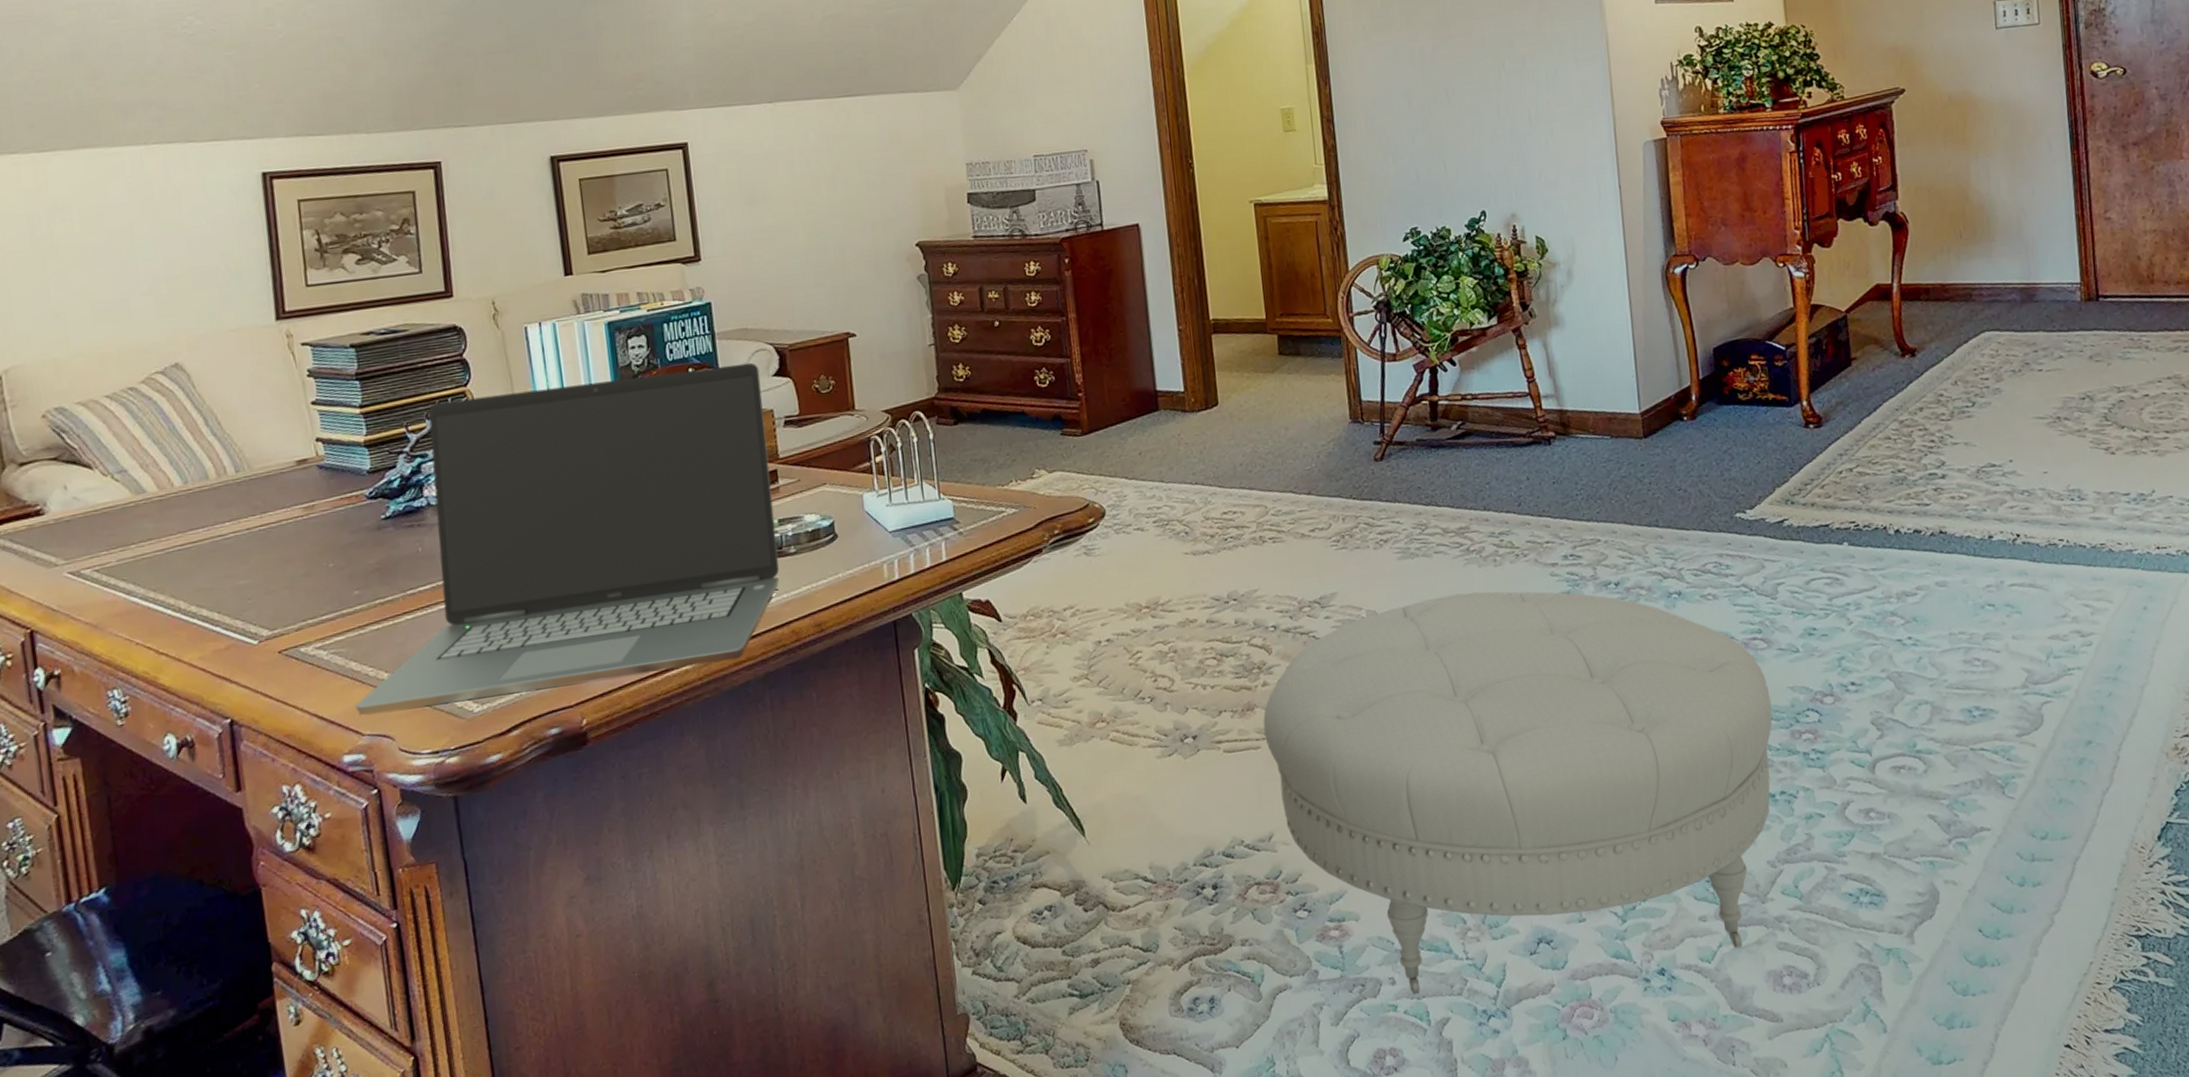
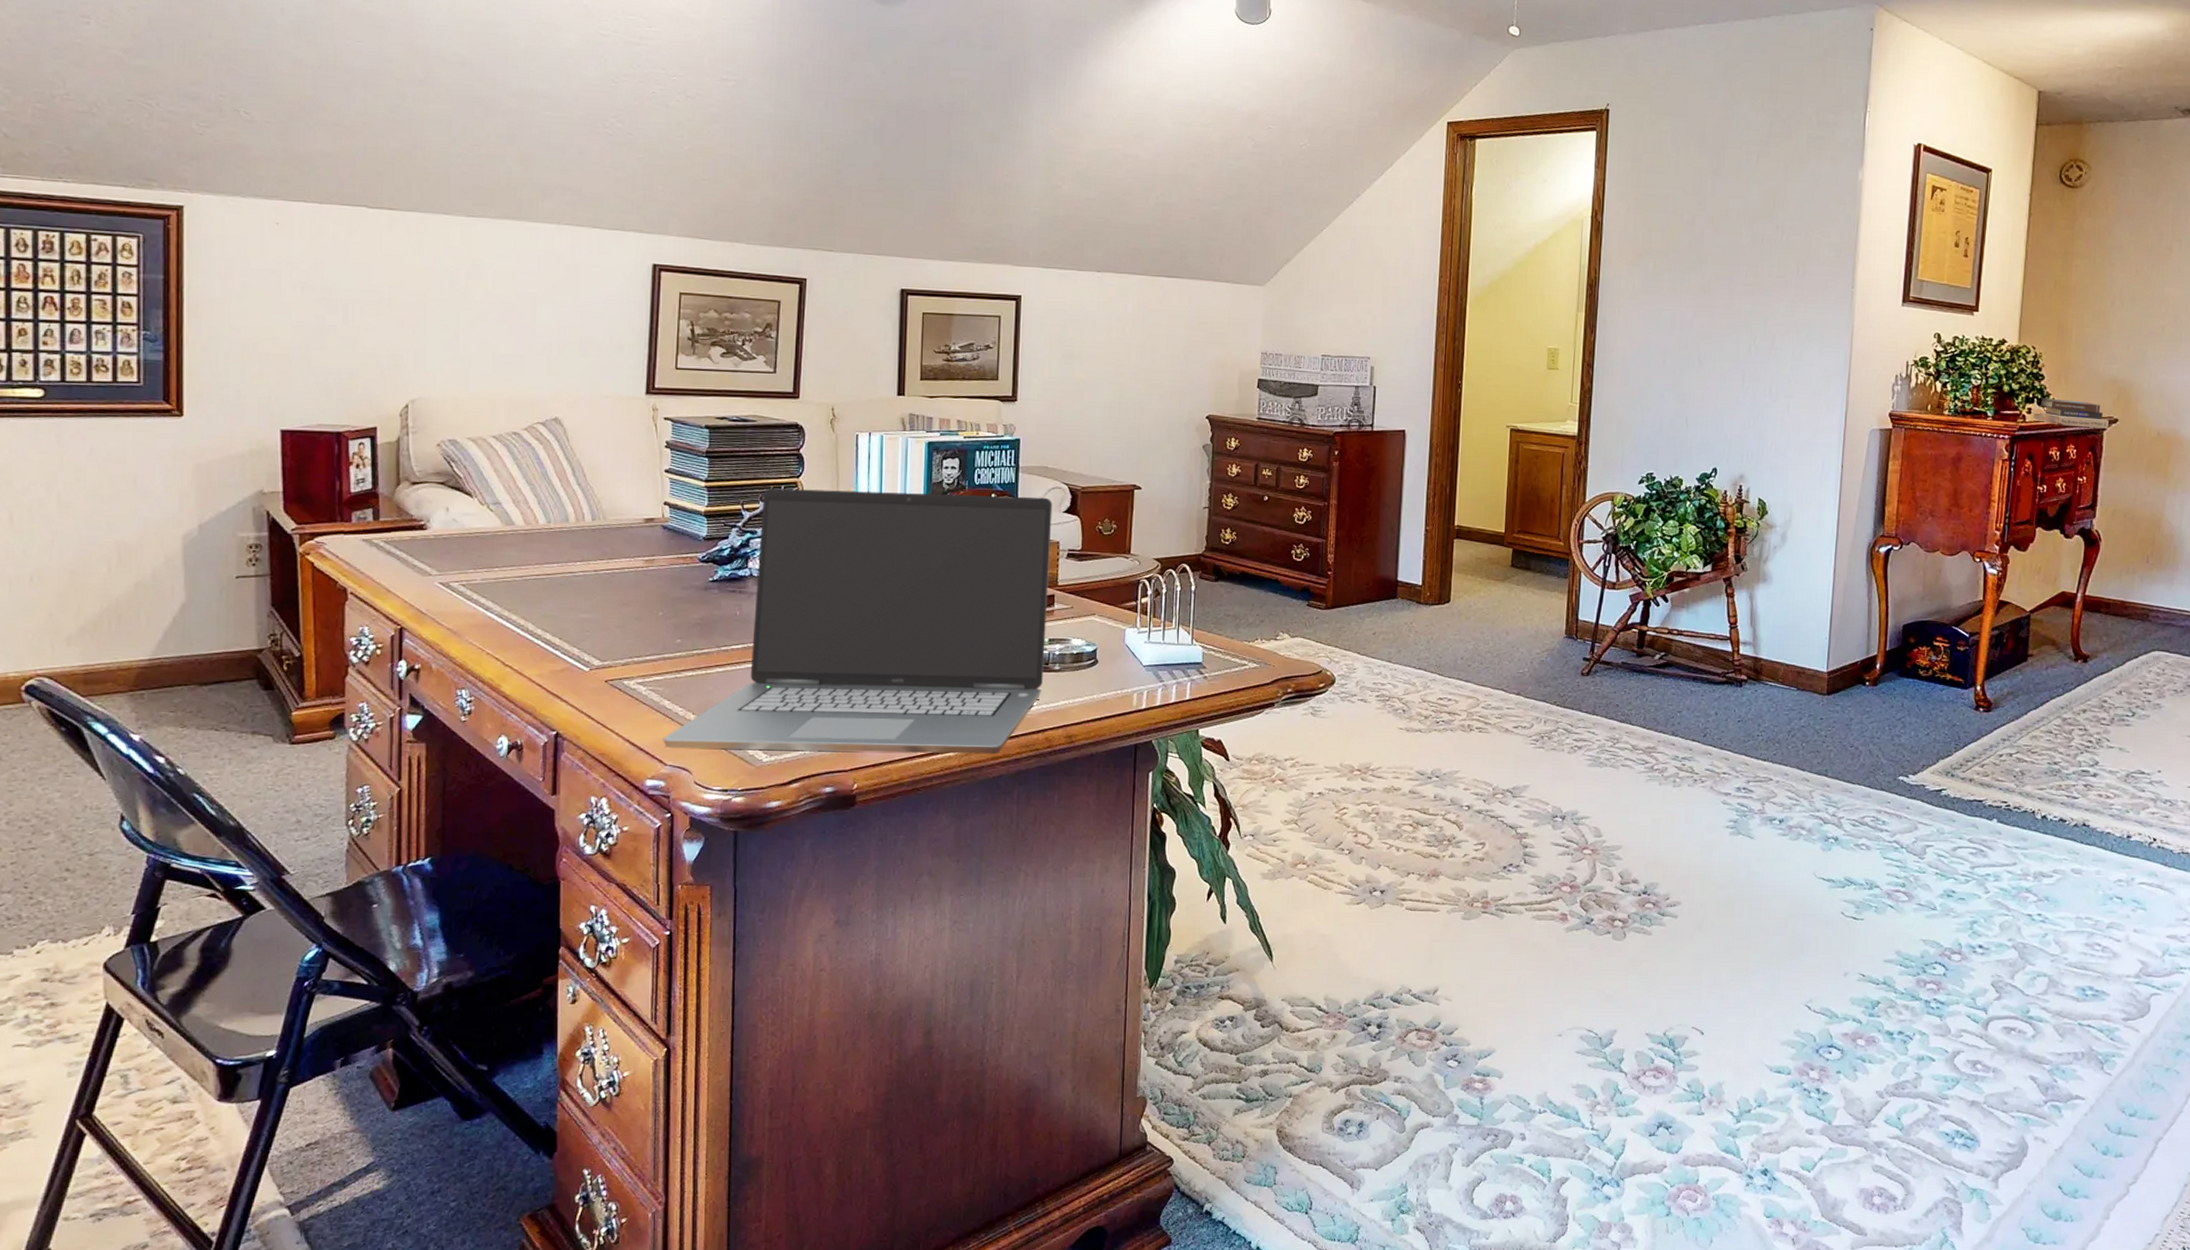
ottoman: present [1263,591,1773,995] -> none [1444,805,1904,1163]
books: none [1813,75,1896,106] -> present [2032,398,2109,429]

